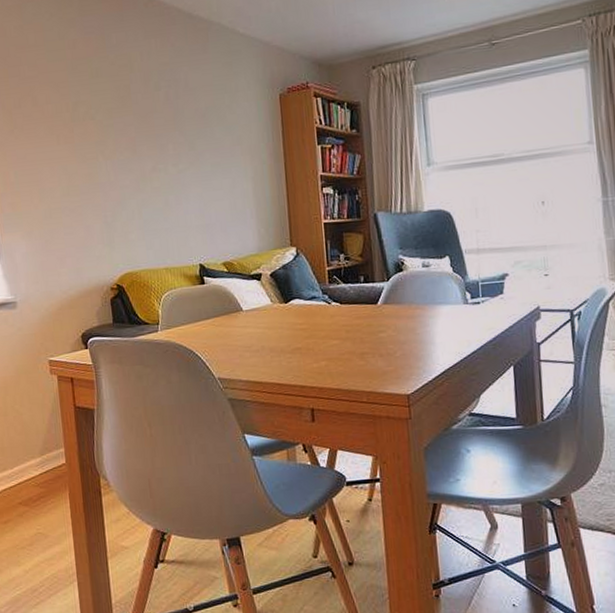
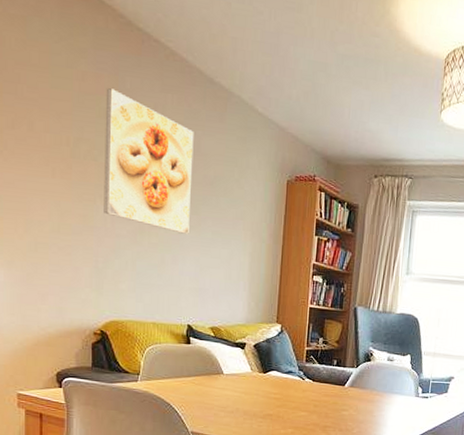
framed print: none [96,48,189,172] -> present [104,88,194,234]

